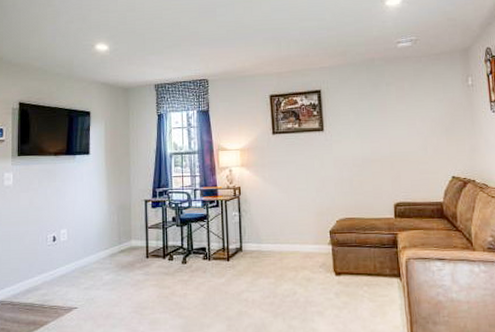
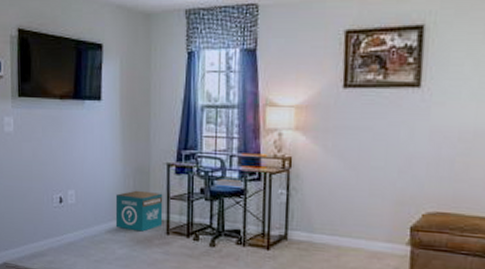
product box: none [102,224,143,258] -> present [115,190,163,232]

